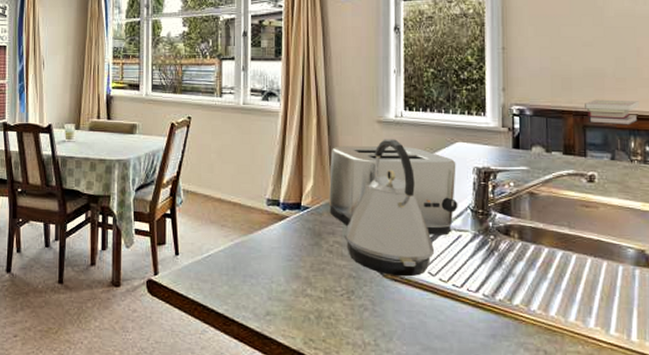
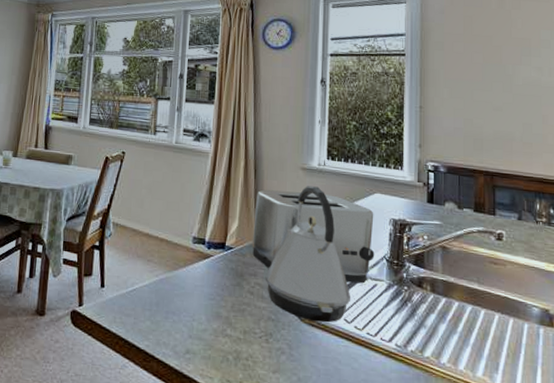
books: present [585,99,639,125] -> none [494,161,544,188]

